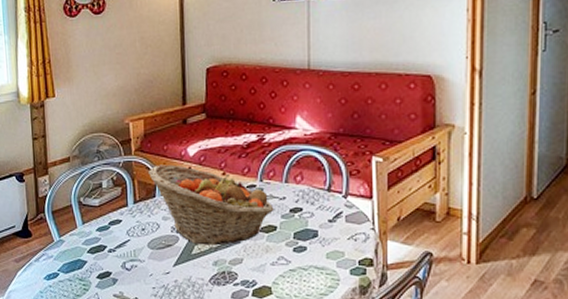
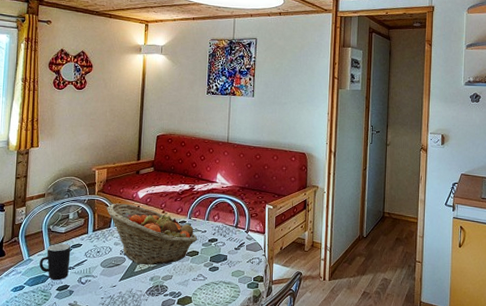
mug: none [73,219,110,266] -> present [39,243,71,280]

